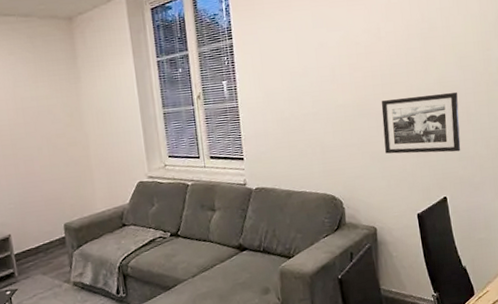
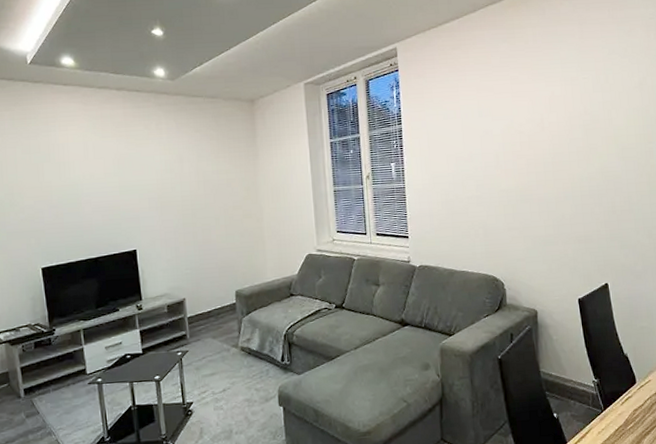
picture frame: present [381,92,461,154] -> none [543,182,623,240]

